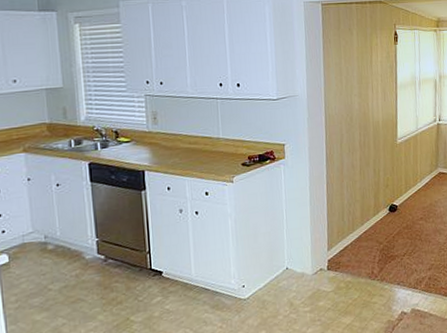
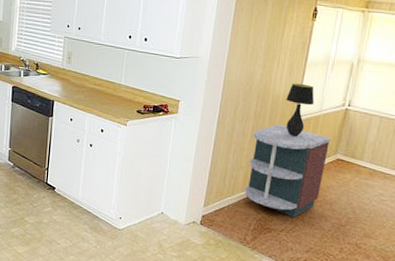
storage cabinet: none [362,150,431,239] -> present [244,124,331,218]
table lamp: none [385,106,411,159] -> present [286,83,315,137]

